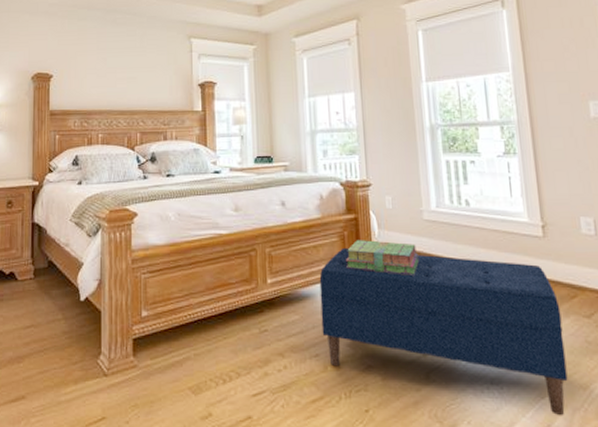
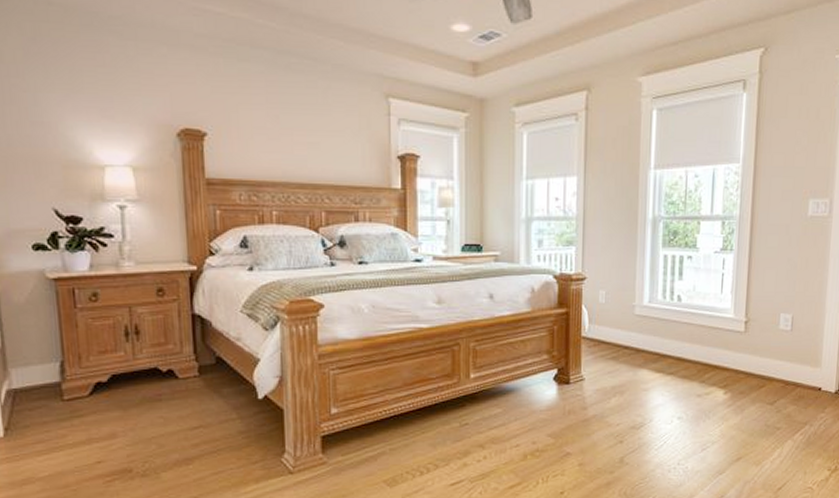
bench: present [319,247,568,416] -> none [524,342,749,488]
stack of books: present [346,240,418,275] -> none [553,334,625,369]

